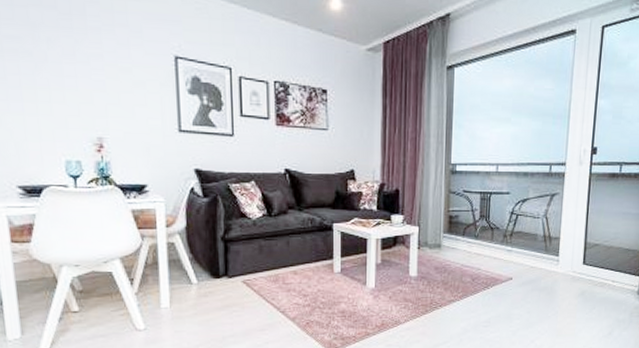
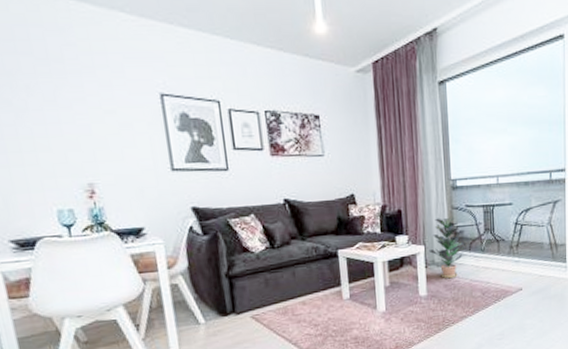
potted plant: none [423,200,459,262] -> present [429,217,465,279]

